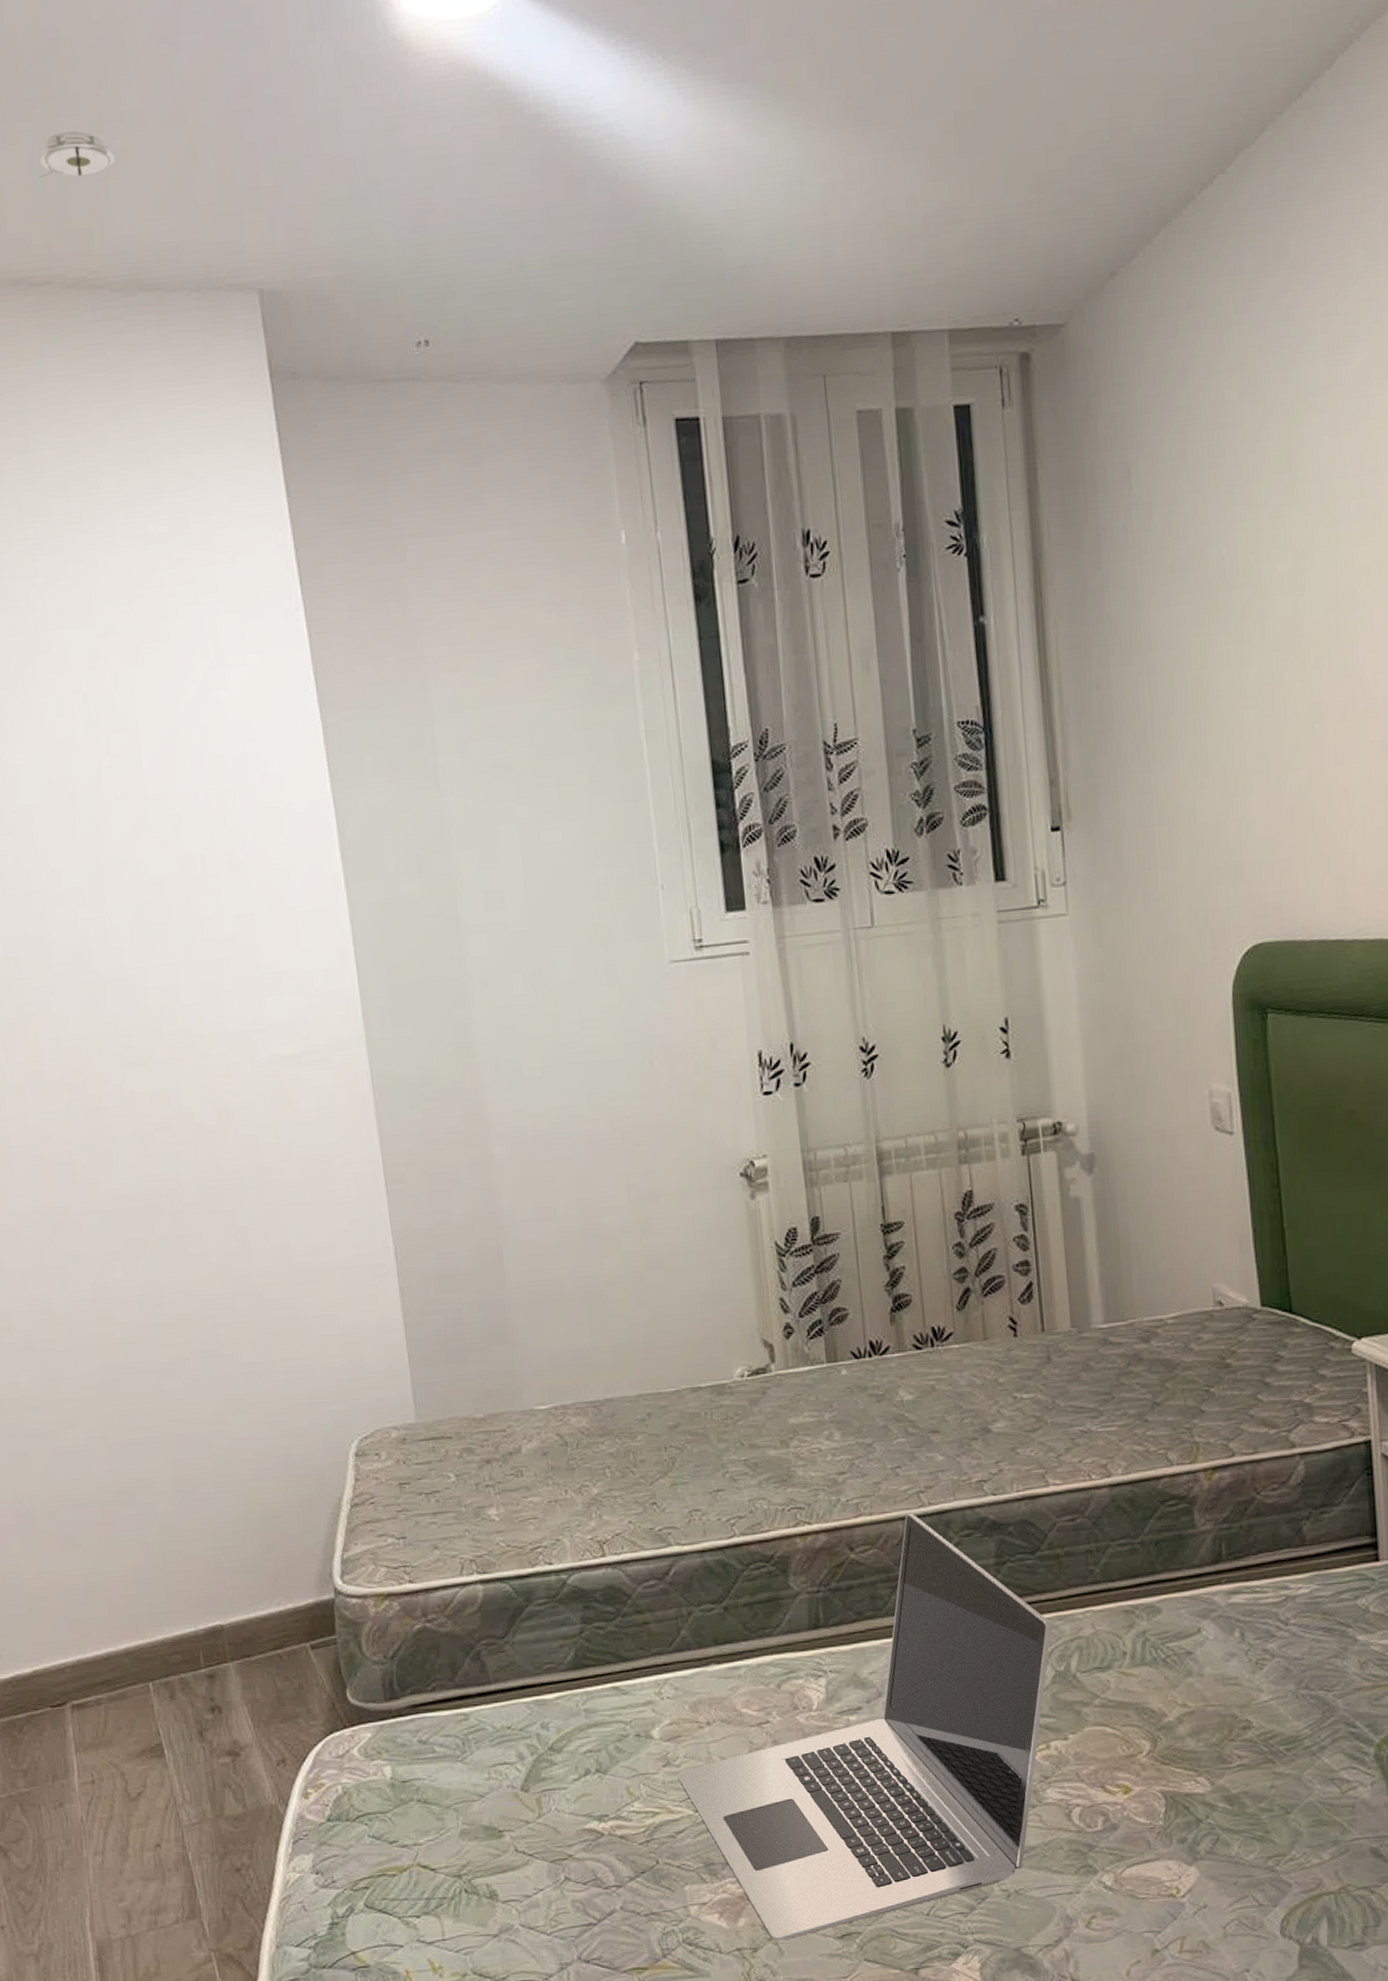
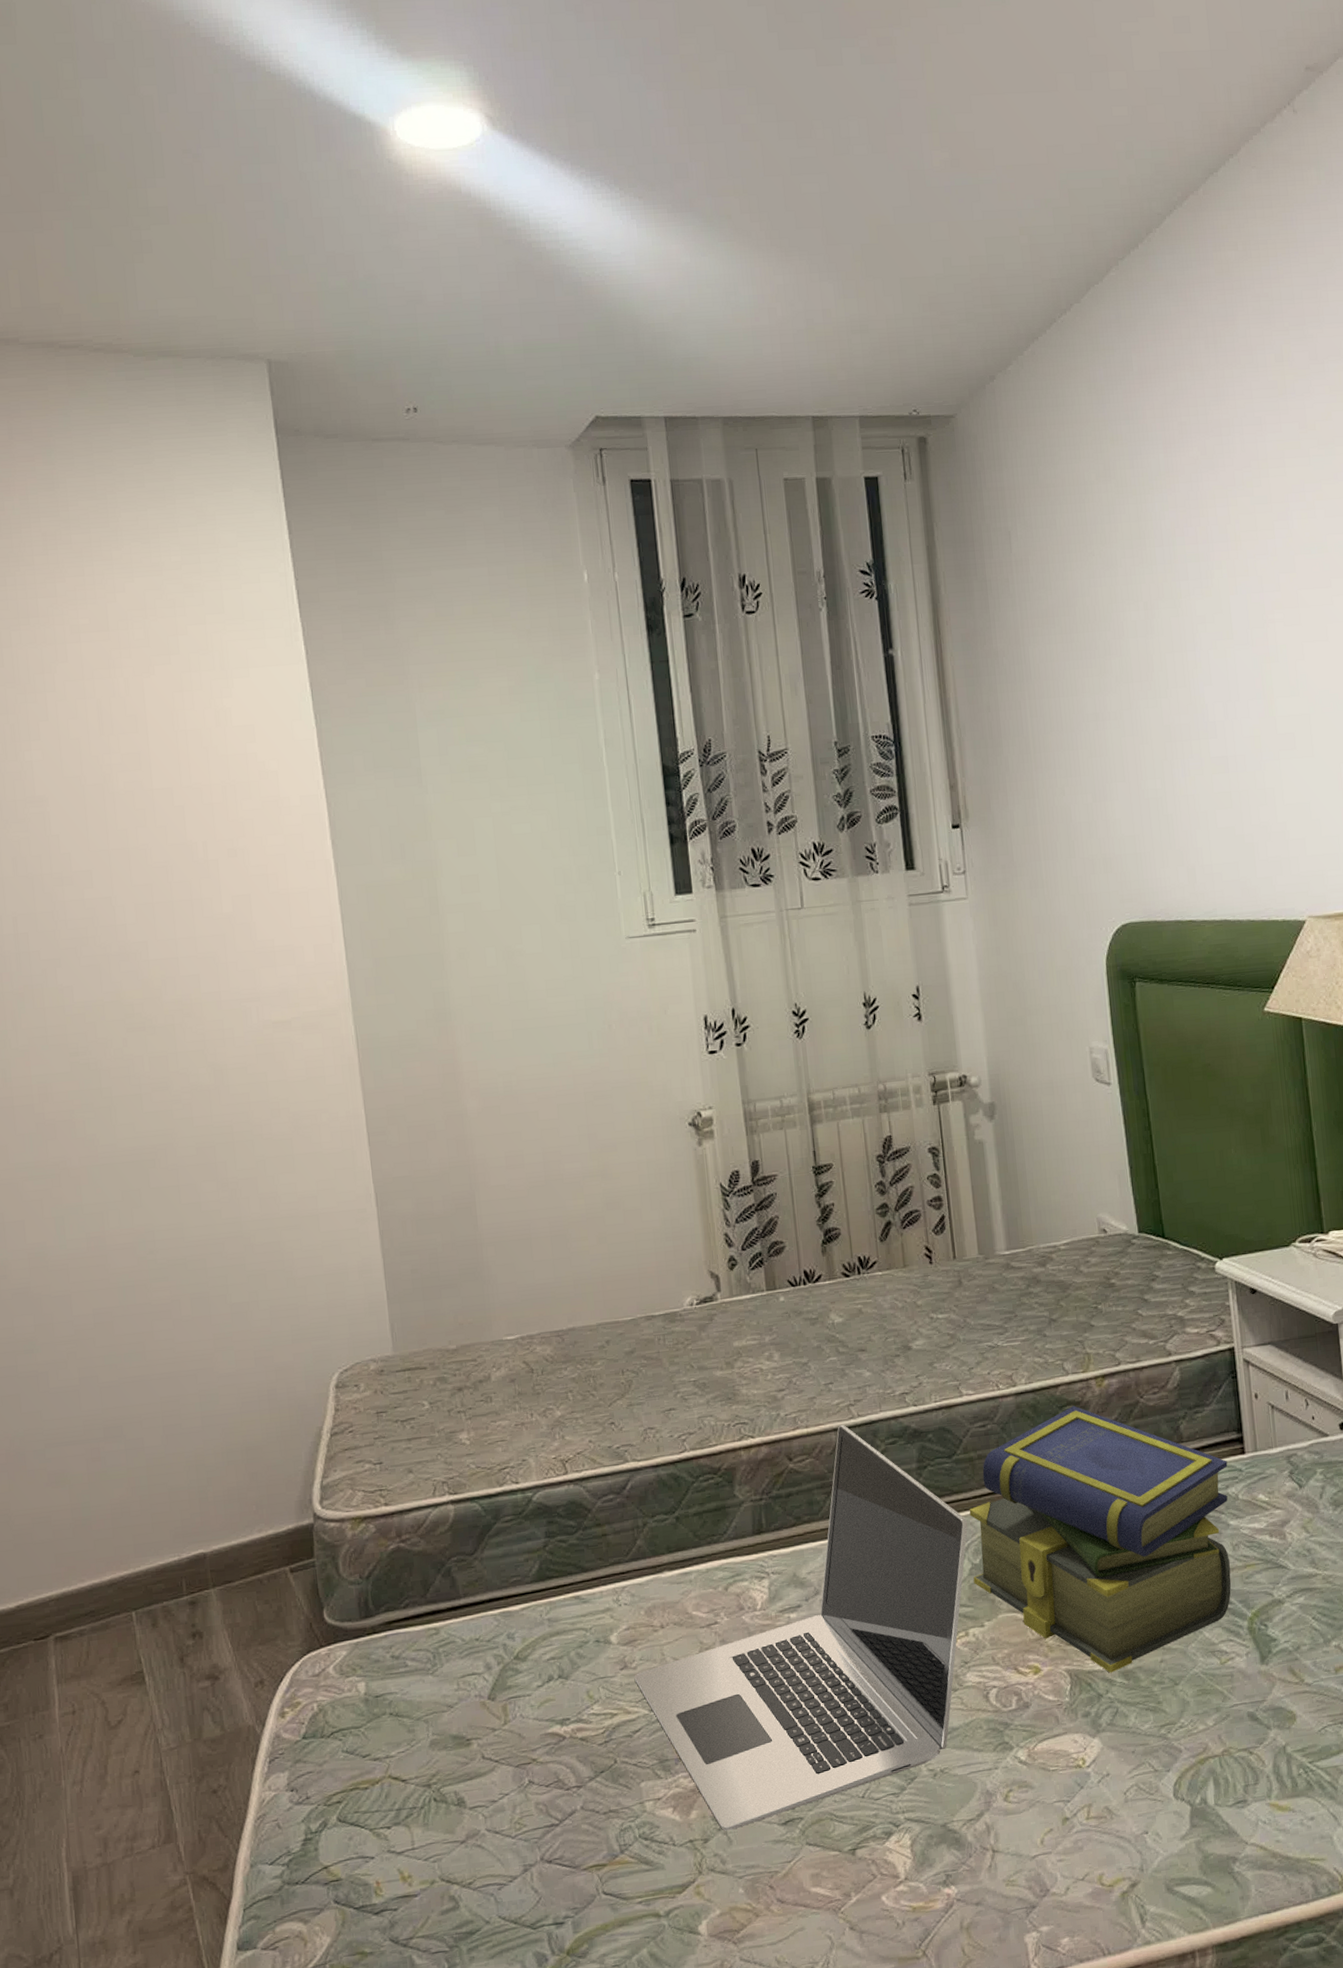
smoke detector: present [39,129,116,178] -> none [72,219,141,259]
stack of books: none [1053,1500,1358,1797] -> present [969,1406,1231,1673]

